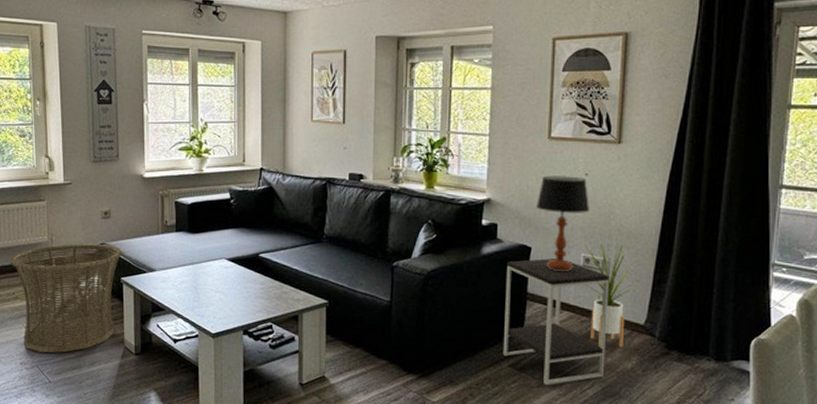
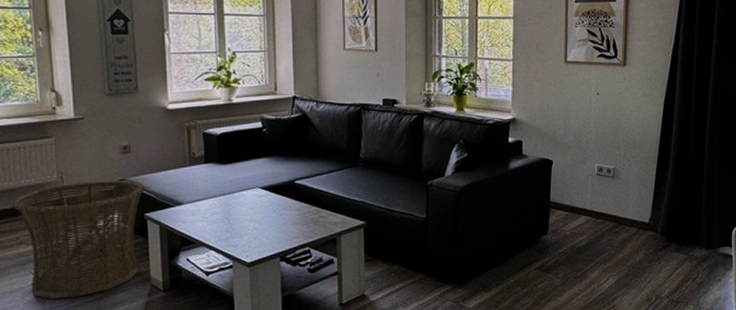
side table: present [503,258,610,385] -> none [530,170,620,283]
table lamp: present [536,175,591,272] -> none [556,95,602,181]
house plant: present [584,236,640,347] -> none [598,148,644,244]

